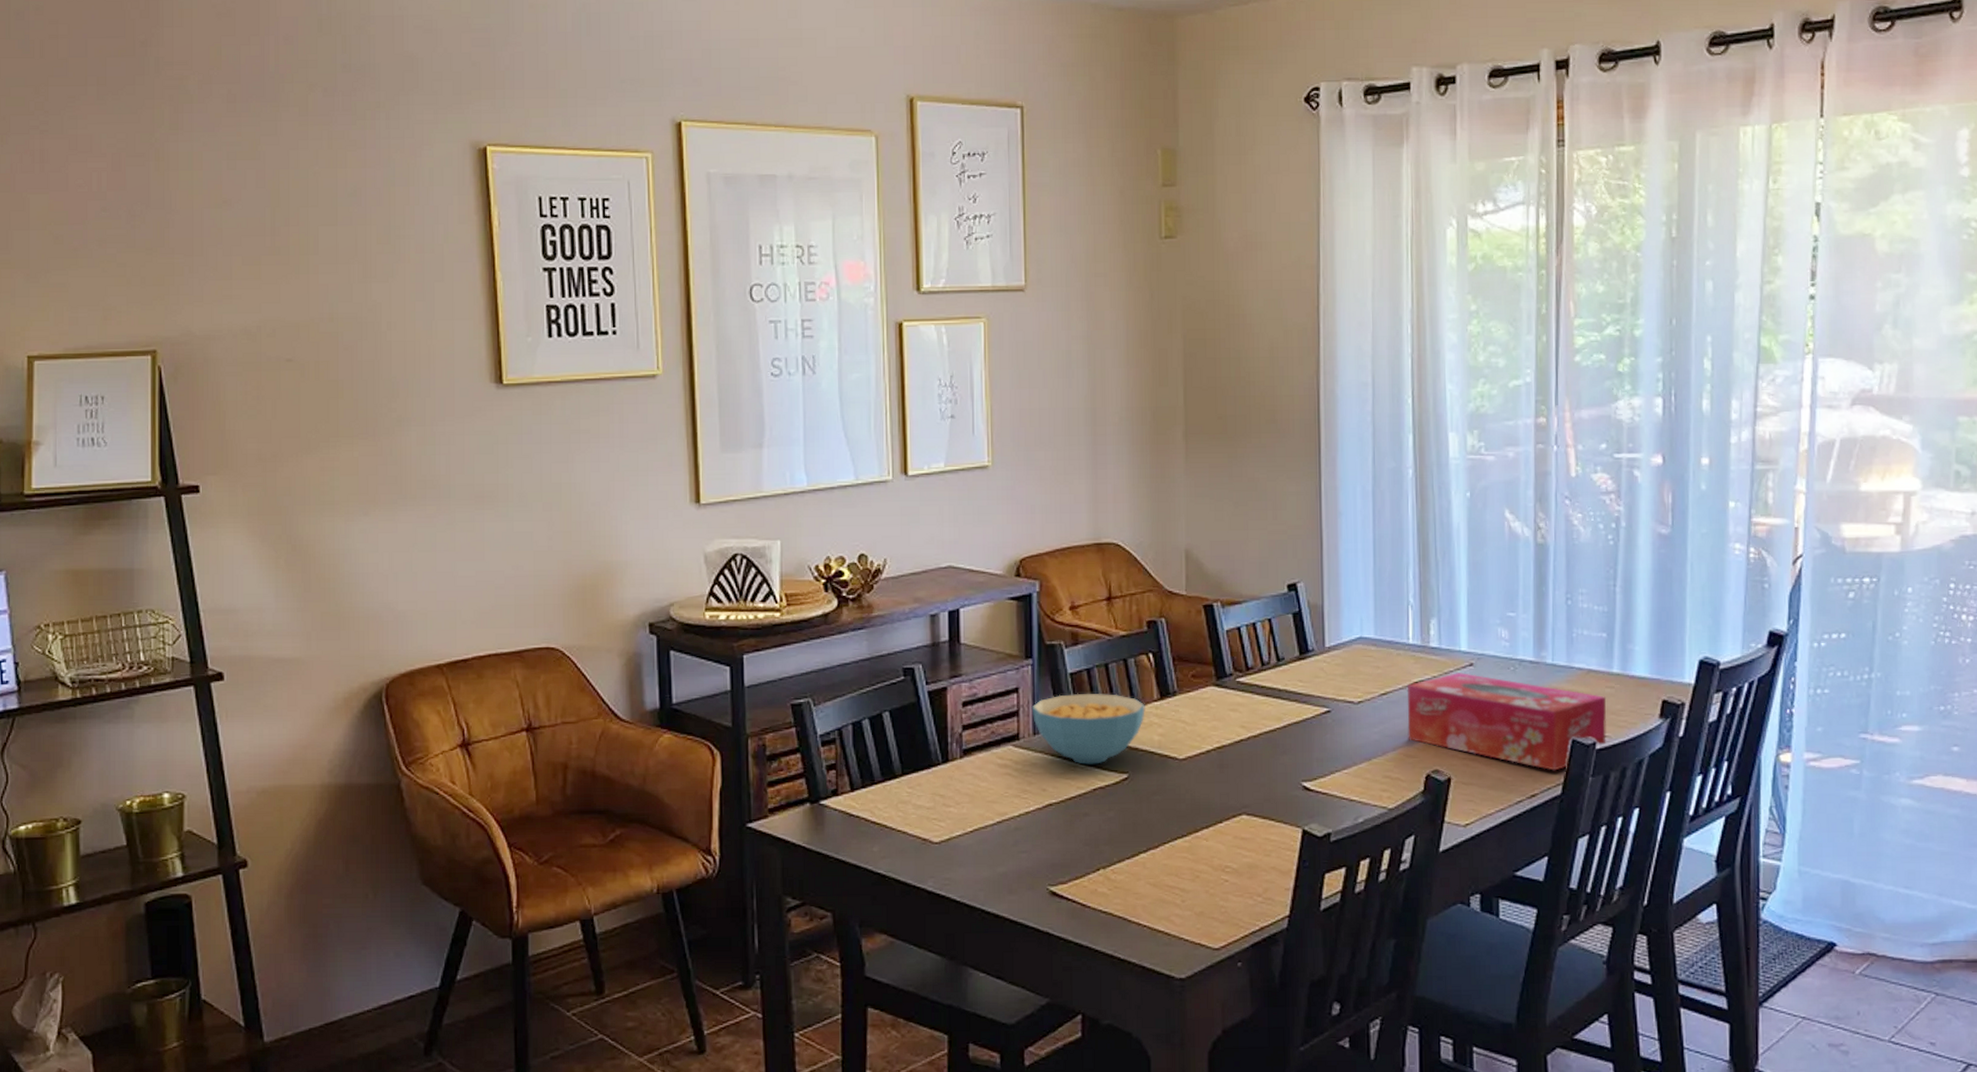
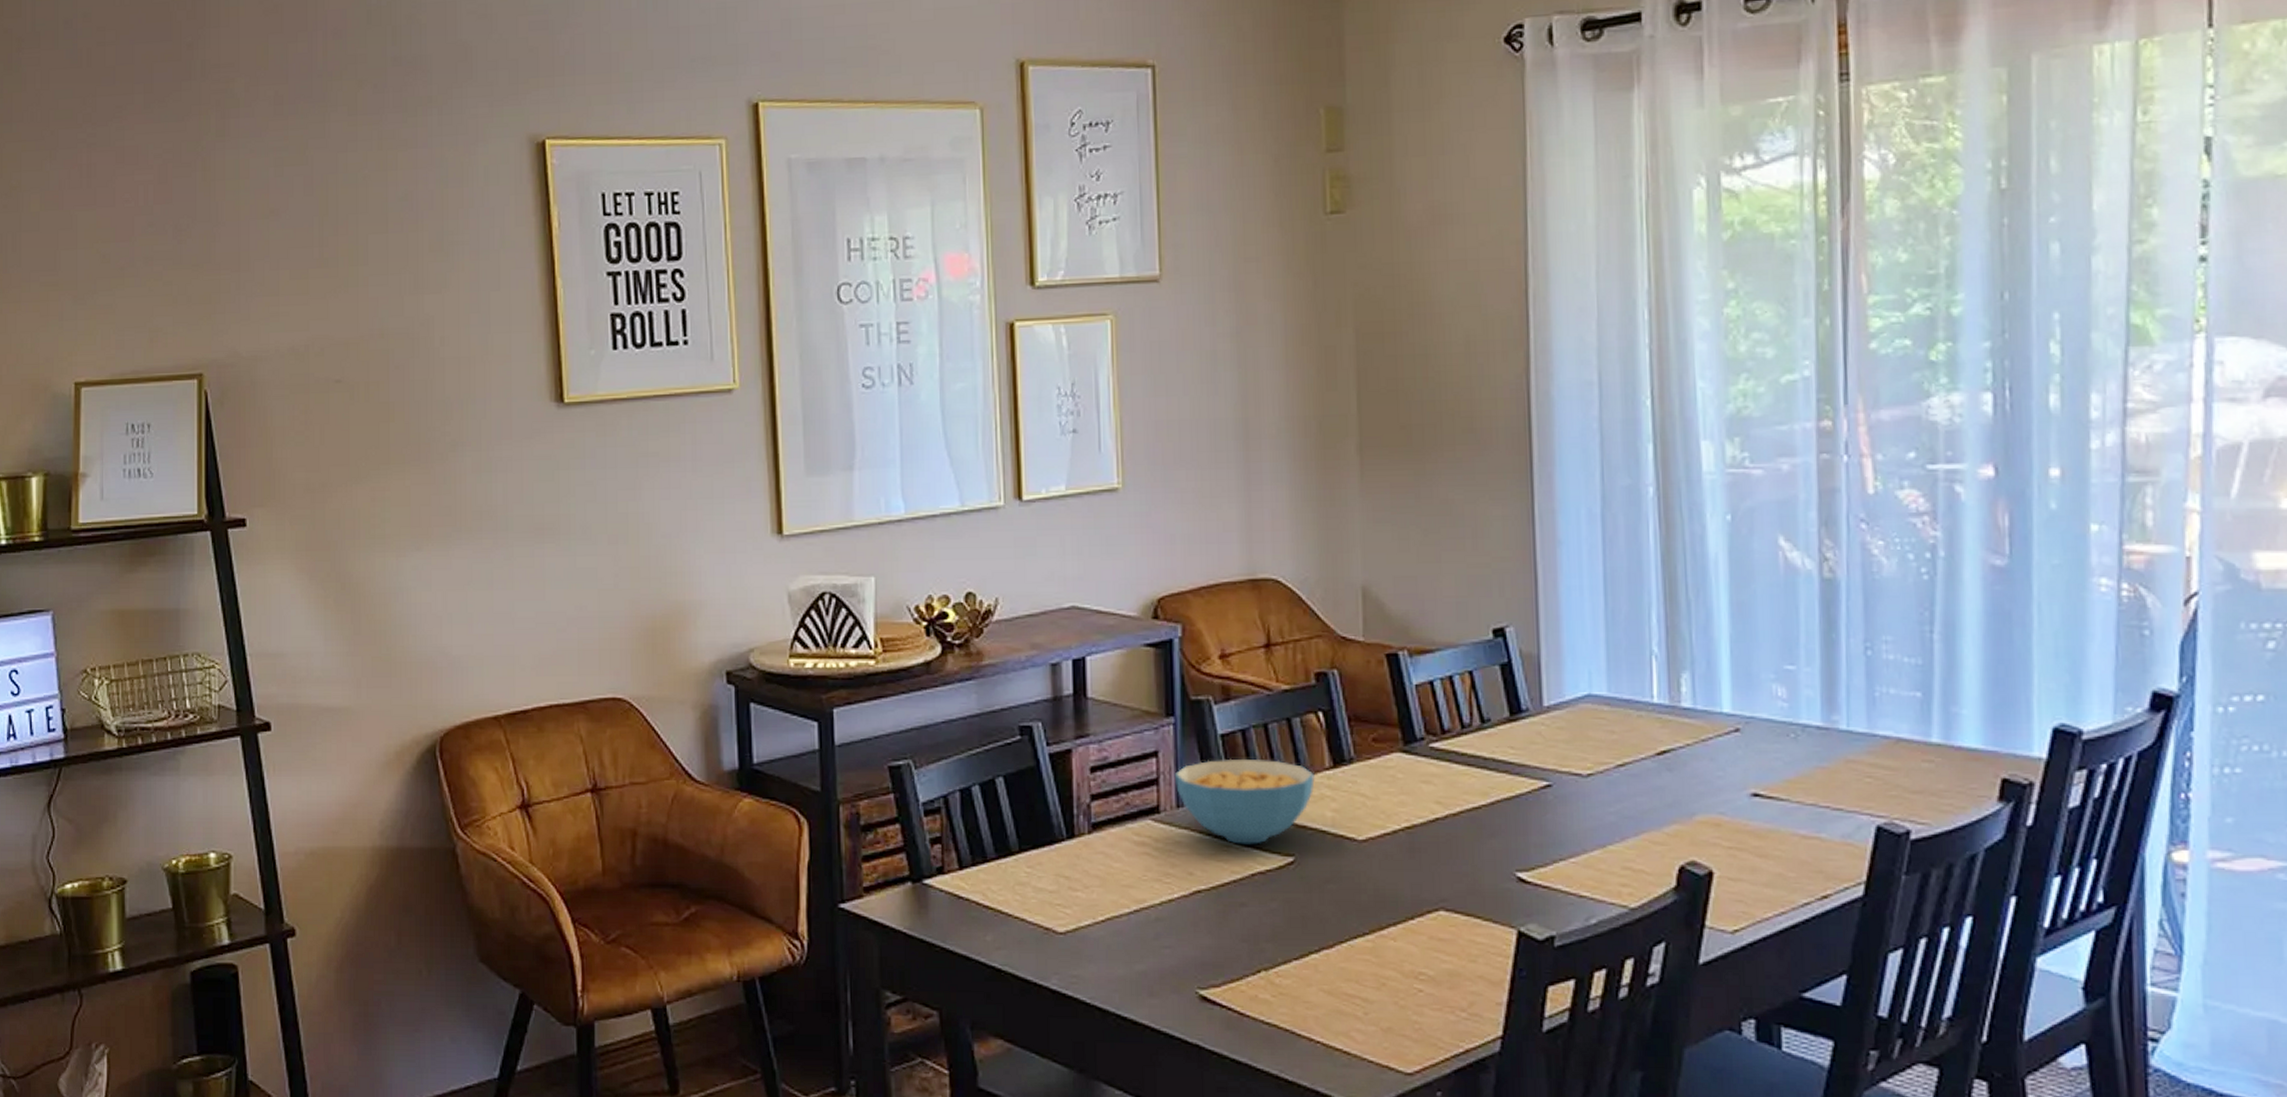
tissue box: present [1407,672,1607,771] -> none [1652,739,1925,866]

